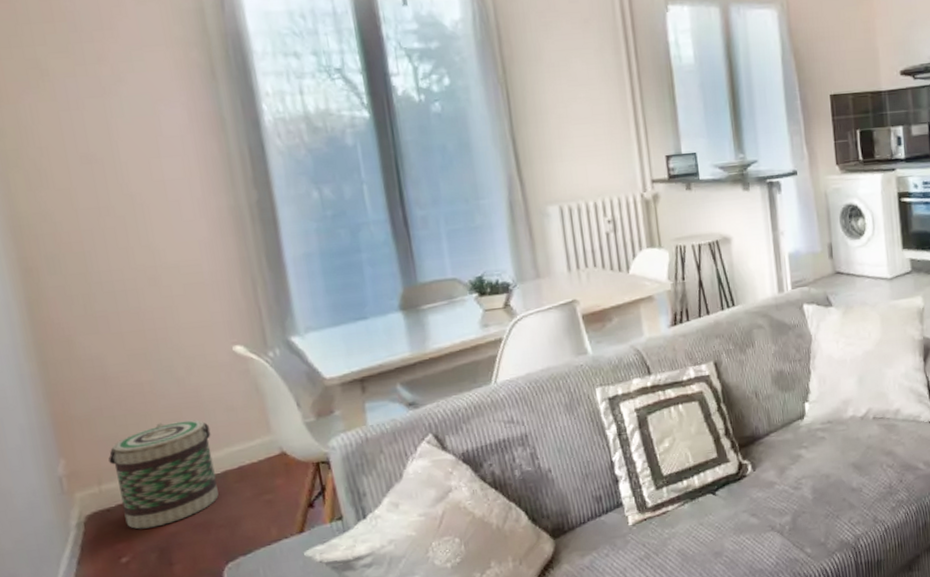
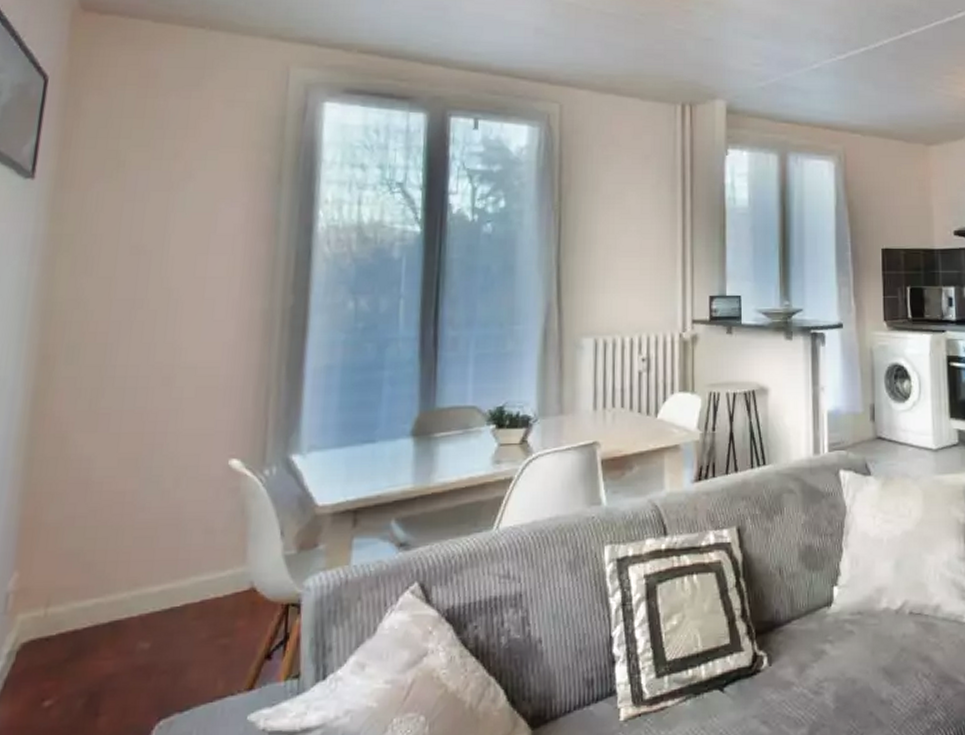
basket: present [108,420,219,529] -> none [62,539,182,667]

